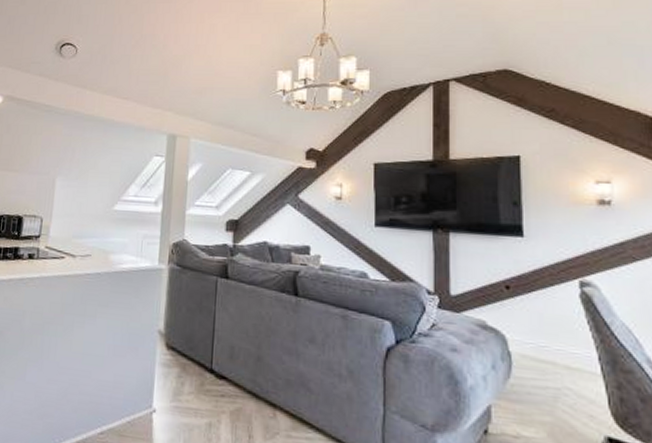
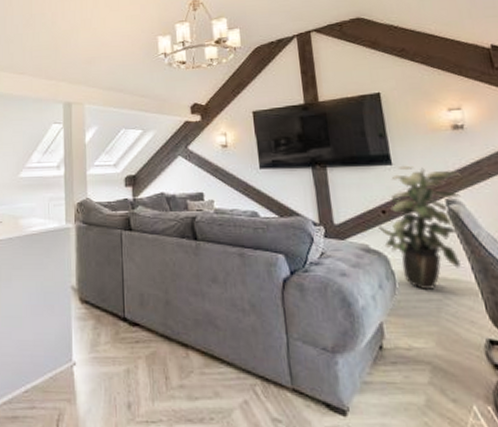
indoor plant: none [499,238,600,377] -> present [378,165,461,289]

